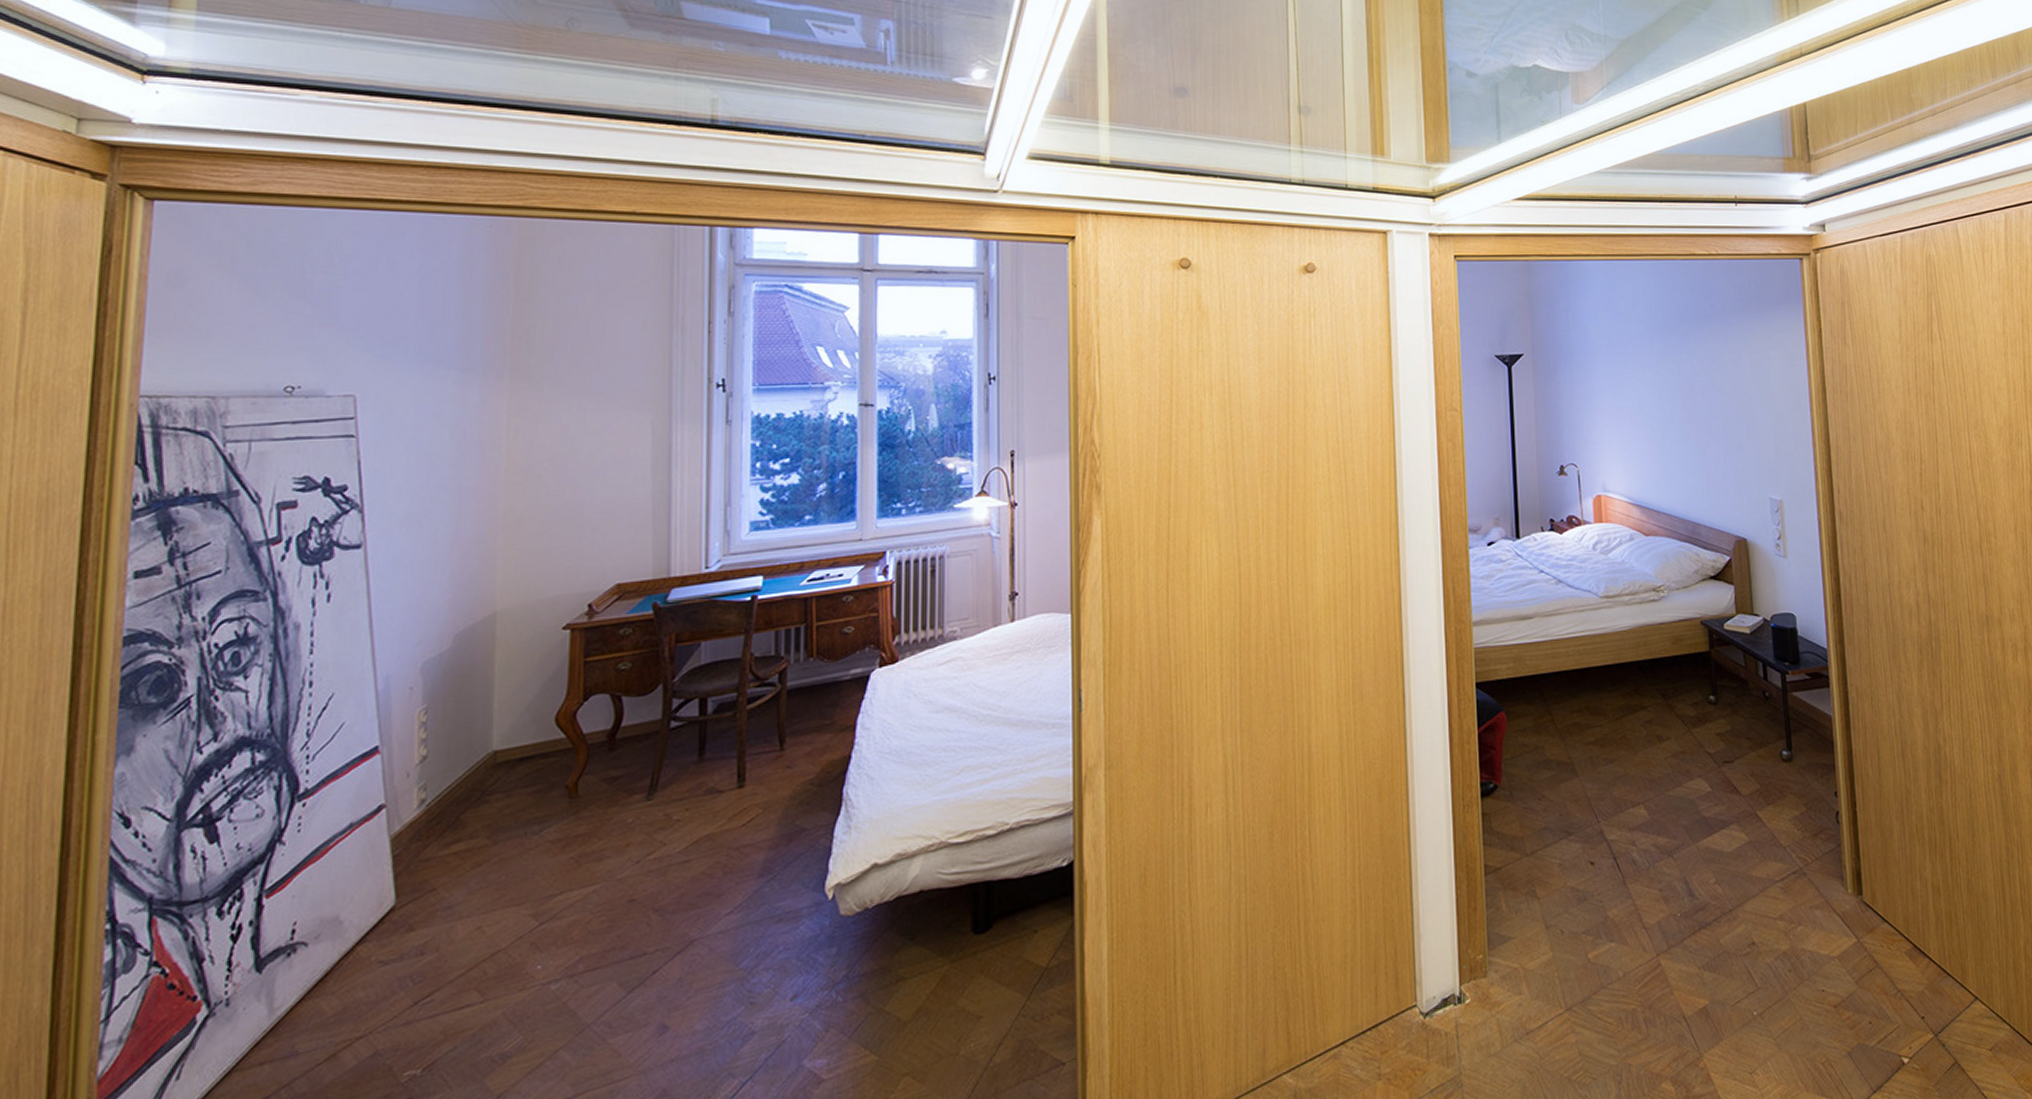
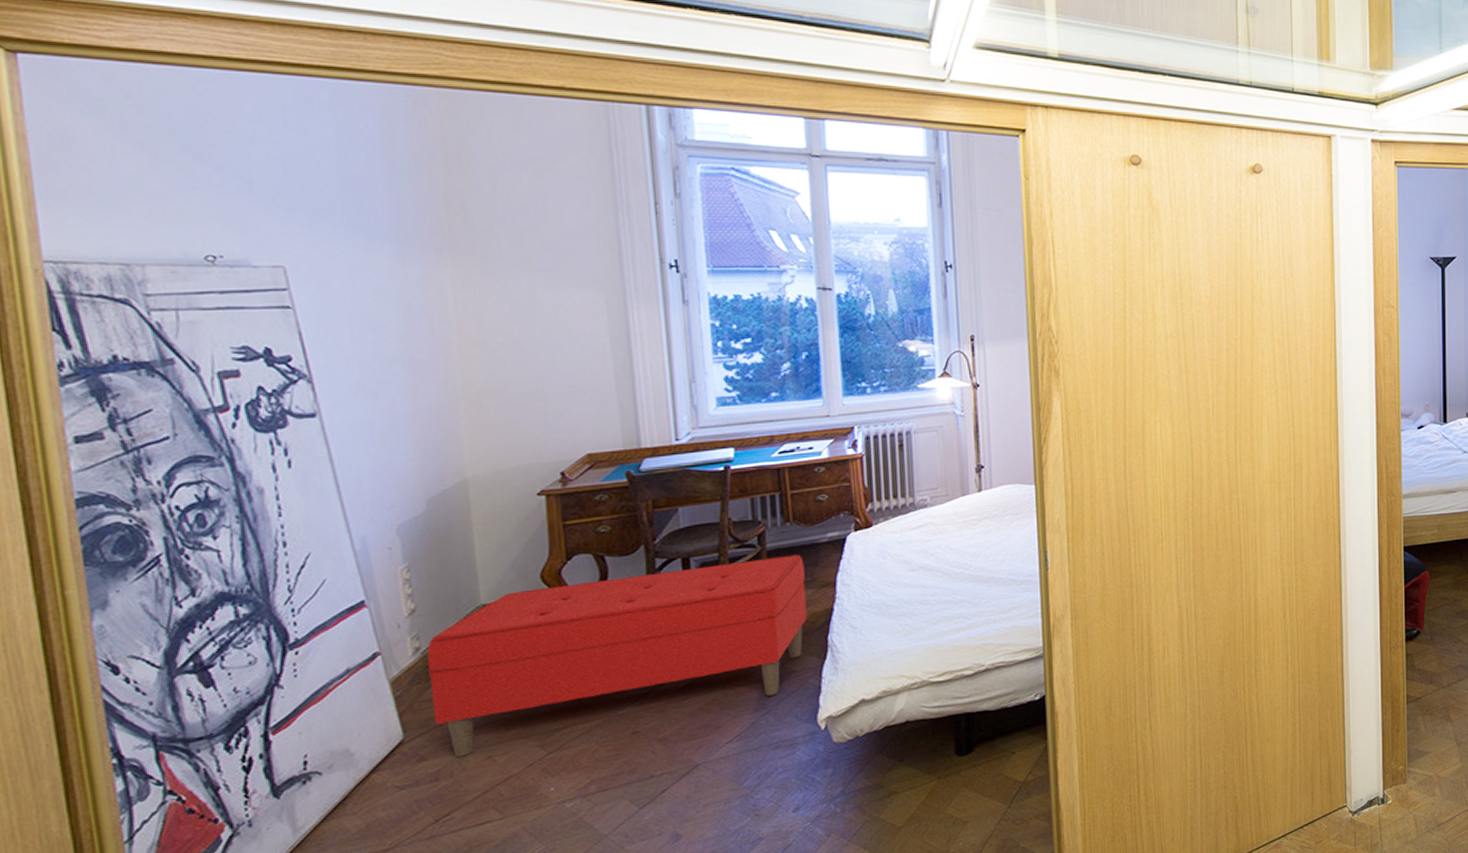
bench: none [429,694,824,927] -> present [427,554,808,757]

